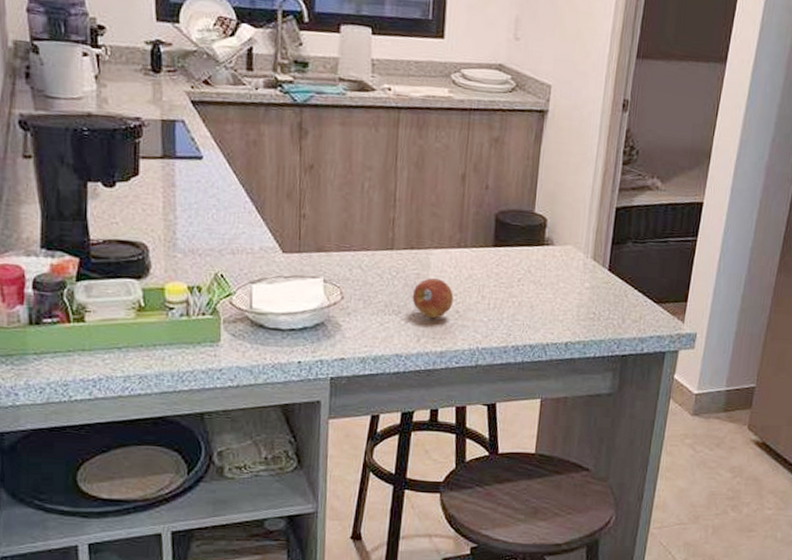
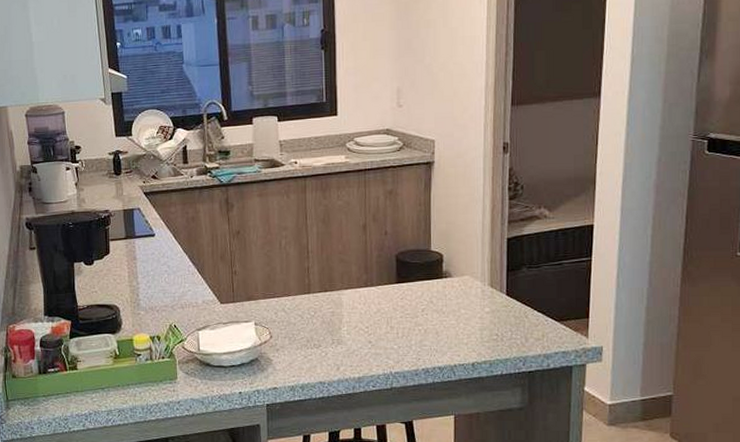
fruit: present [412,278,454,319] -> none [329,315,366,349]

